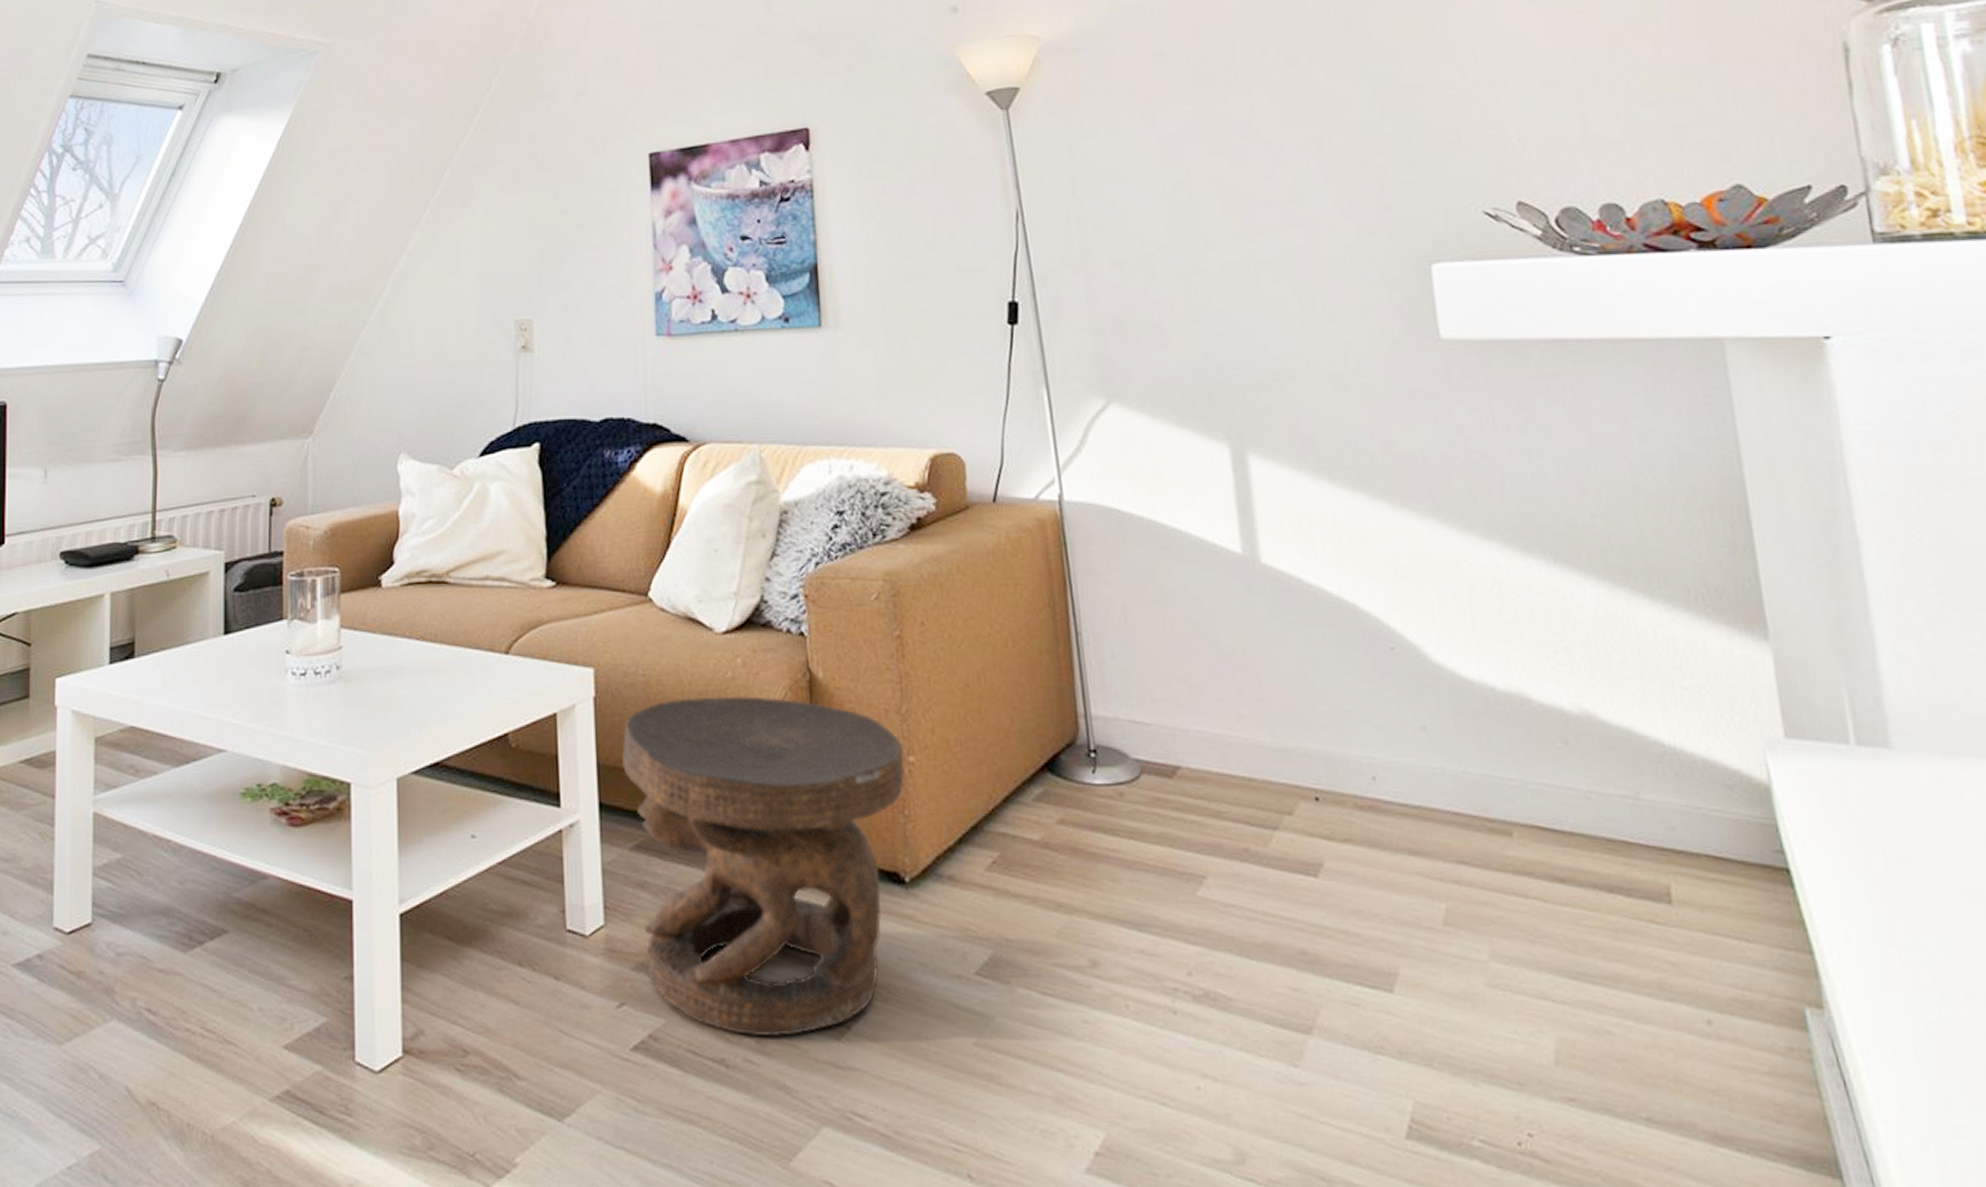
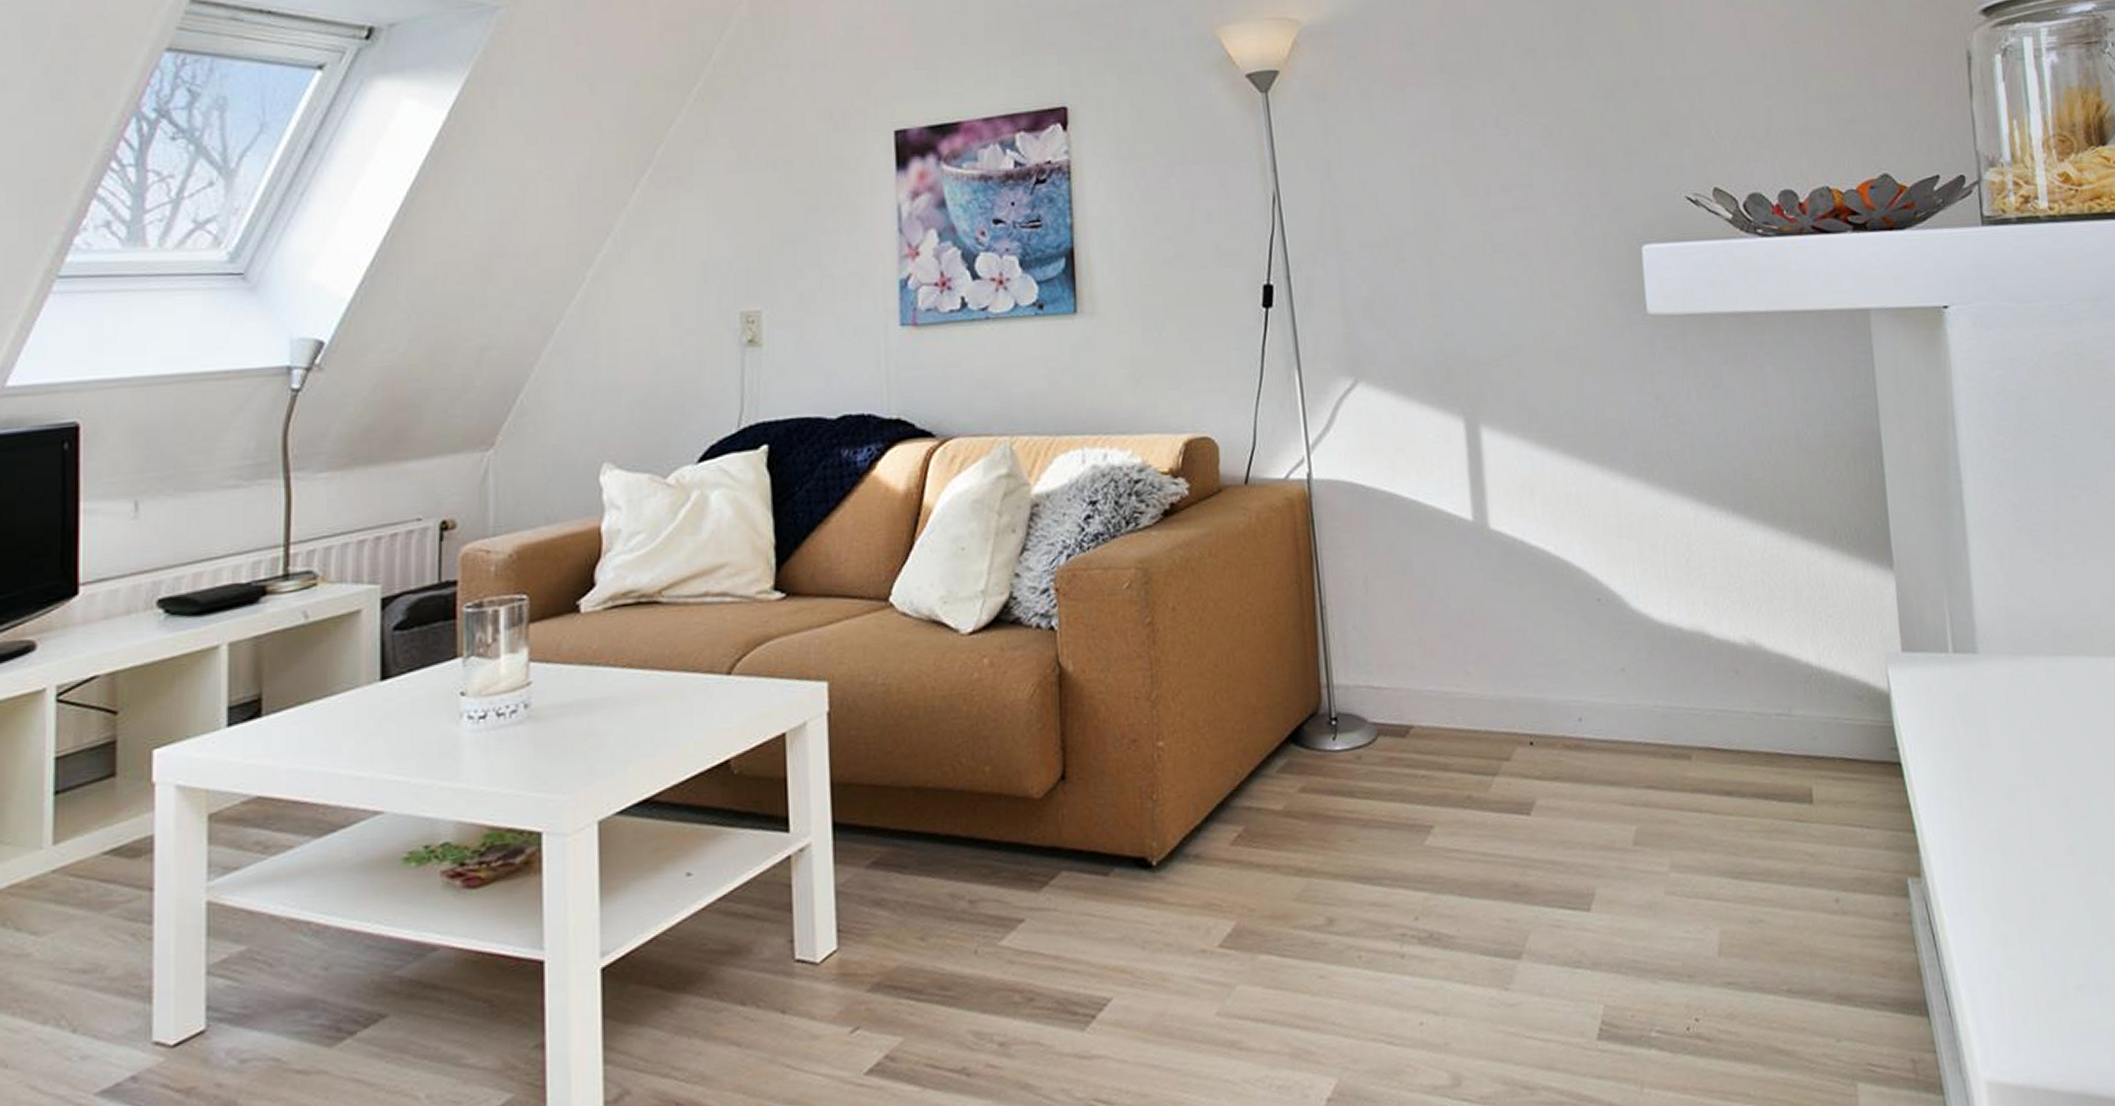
side table: present [622,696,904,1038] -> none [859,695,1154,1041]

